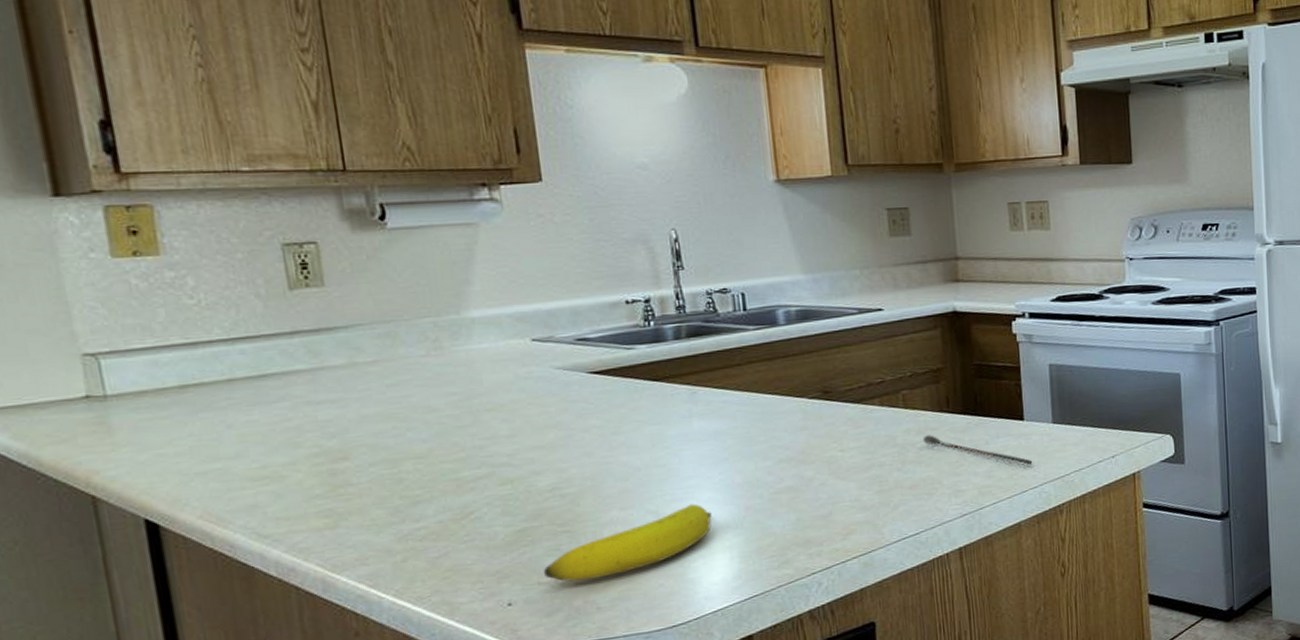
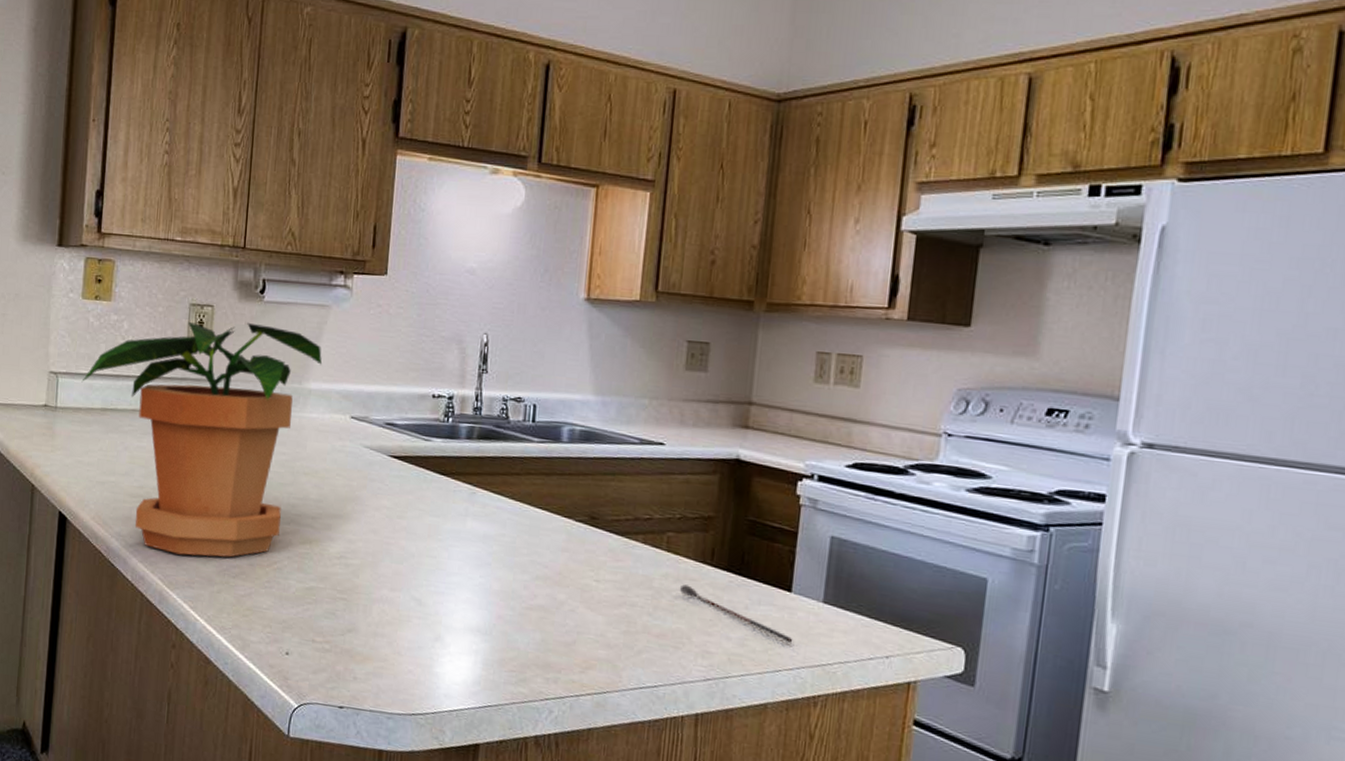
potted plant: none [138,255,482,533] -> present [81,321,323,558]
banana: present [543,504,712,582] -> none [318,600,466,650]

